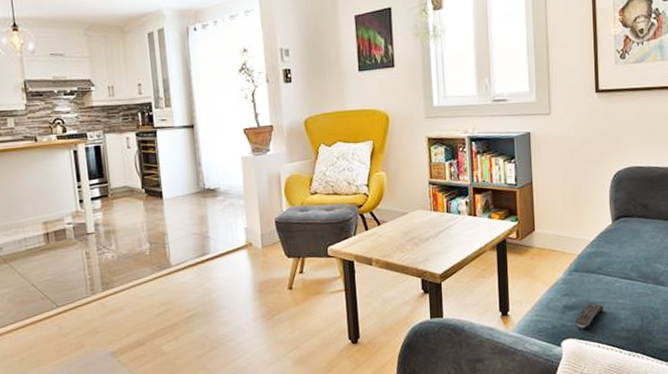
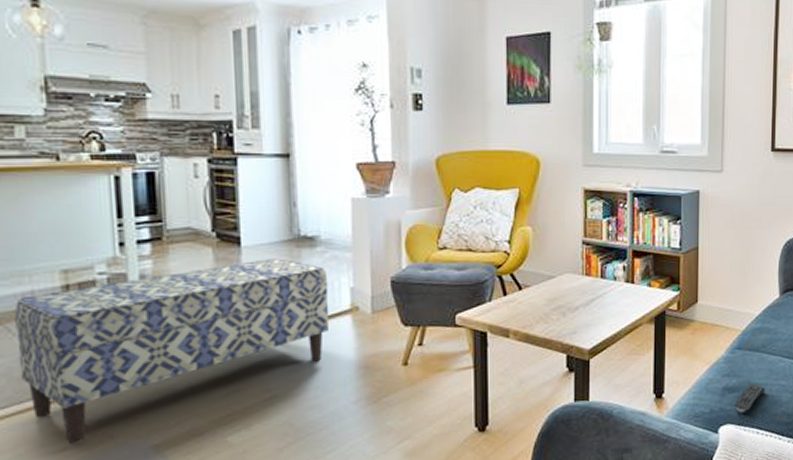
bench: none [14,207,231,351] -> present [14,258,330,445]

